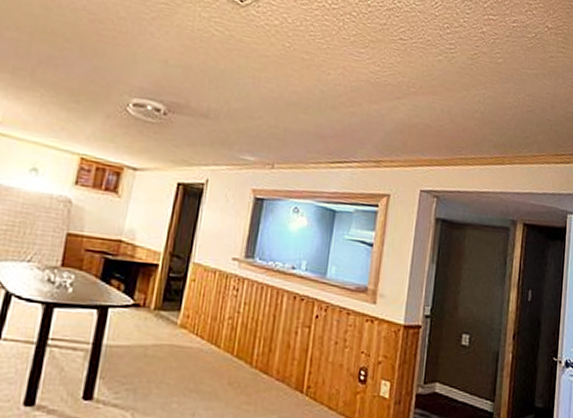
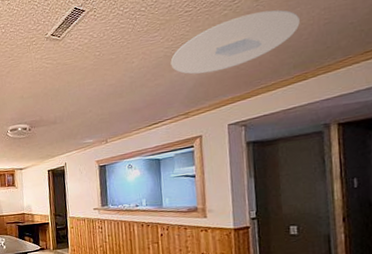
ceiling light: none [372,67,507,124] -> present [170,9,300,74]

